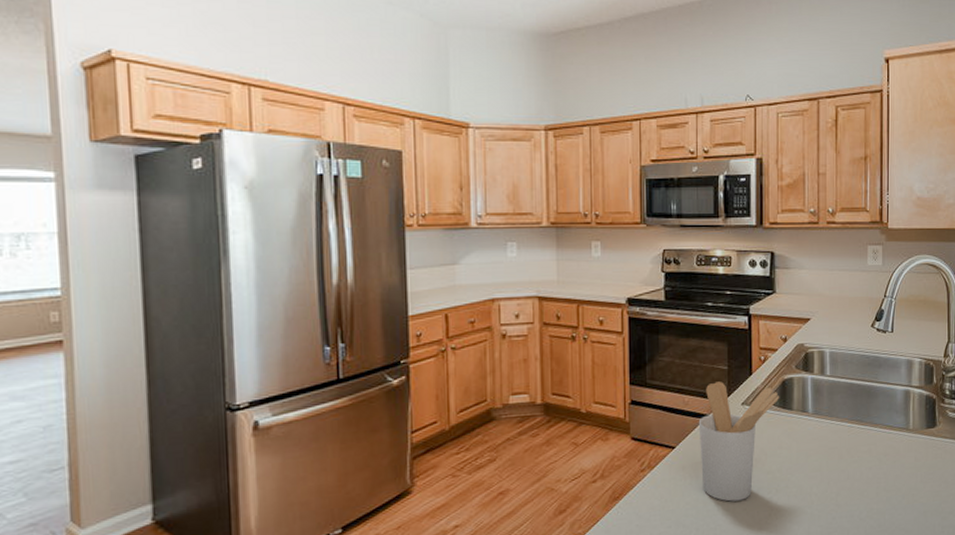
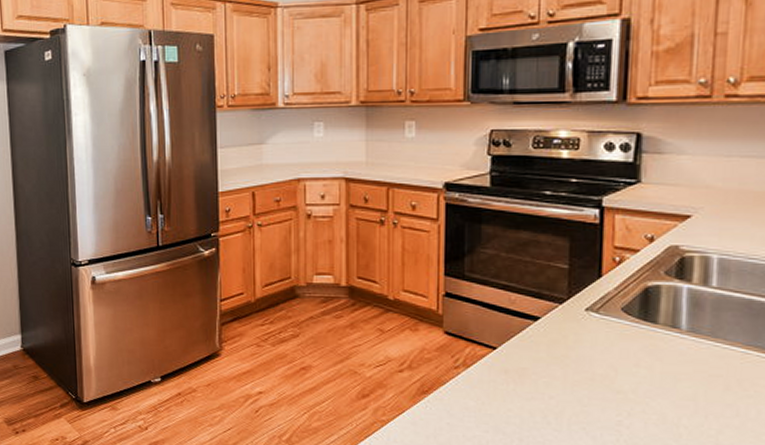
utensil holder: present [698,381,780,502] -> none [527,281,640,418]

